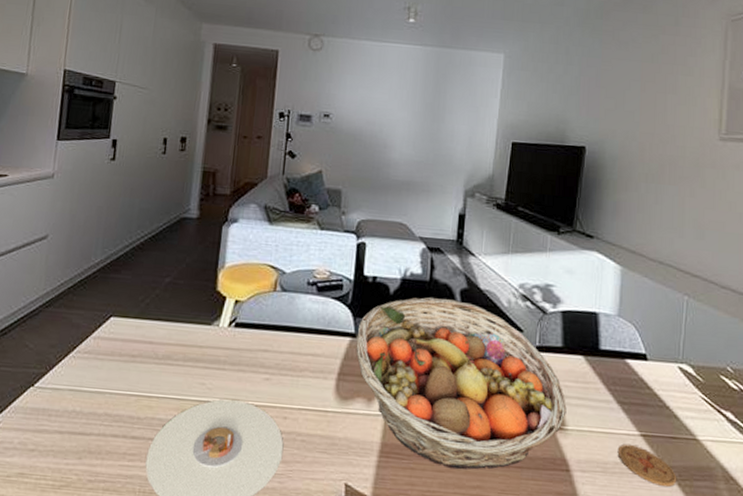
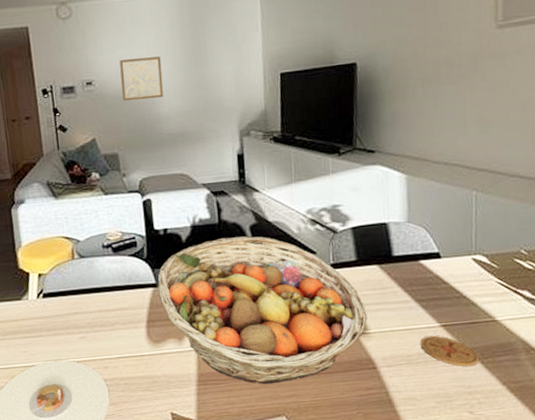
wall art: none [355,98,400,143] -> present [119,56,164,102]

